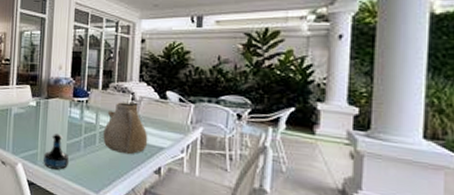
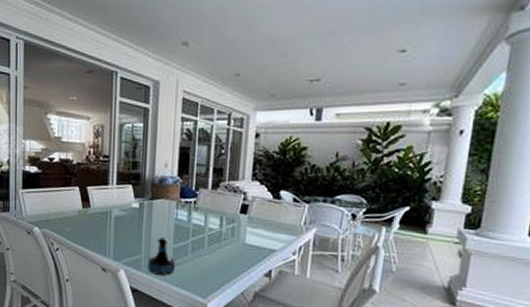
teapot: present [103,102,148,155] -> none [212,203,260,258]

